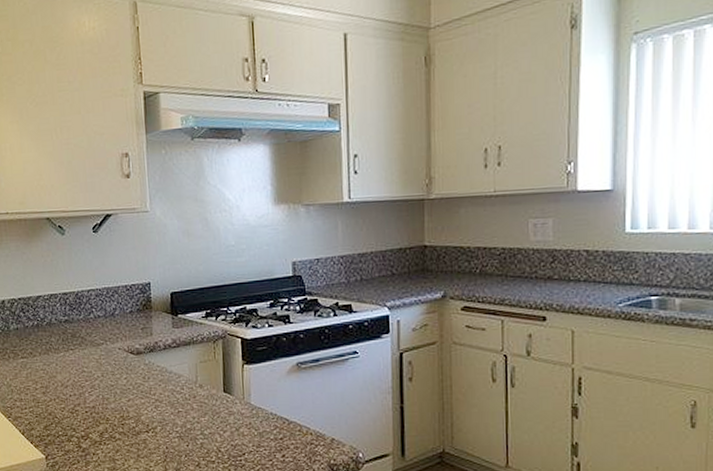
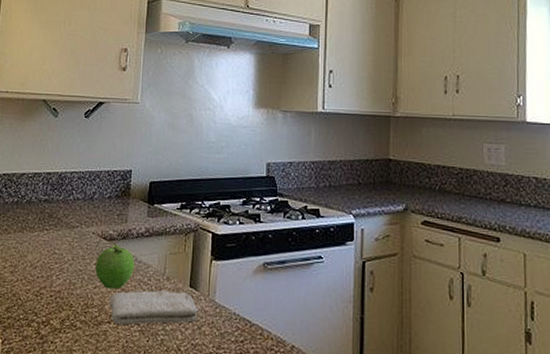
fruit: none [126,357,166,401] -> present [95,243,135,290]
washcloth: none [144,396,236,432] -> present [109,289,200,325]

